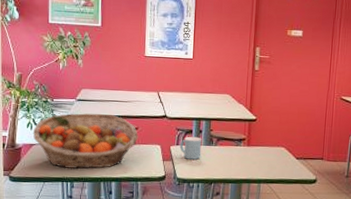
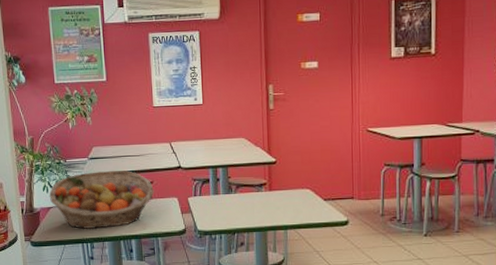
mug: present [179,136,202,160] -> none [197,185,221,210]

